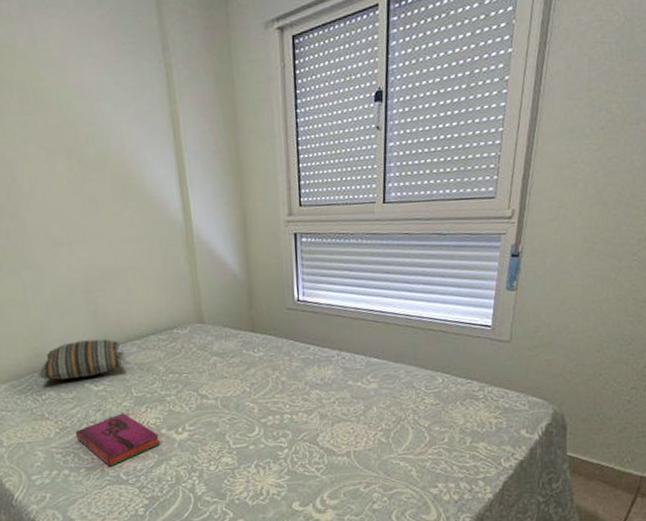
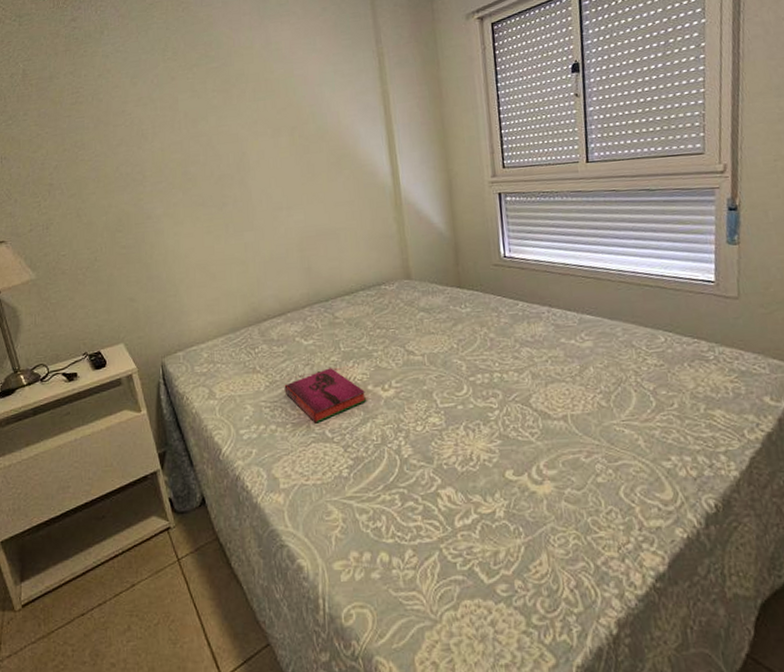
pillow: present [38,339,123,380] -> none [253,294,332,334]

